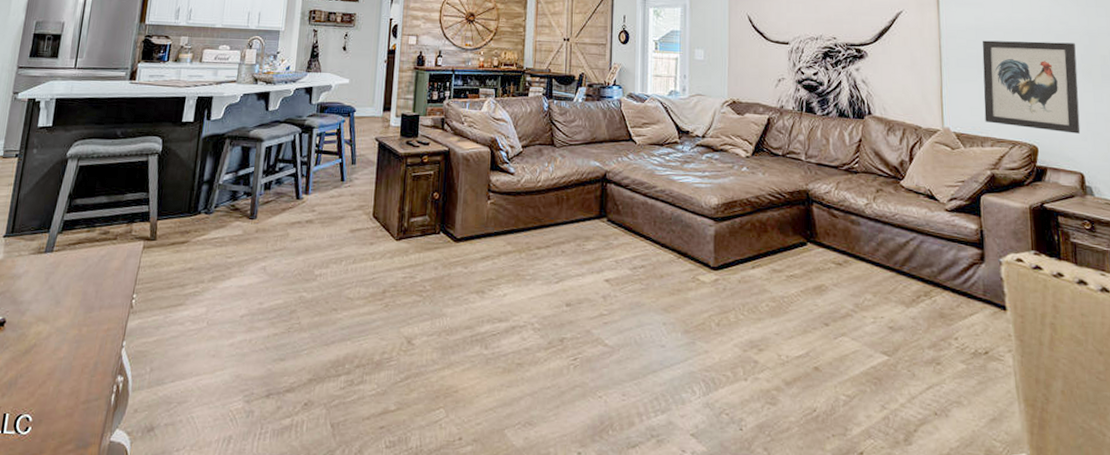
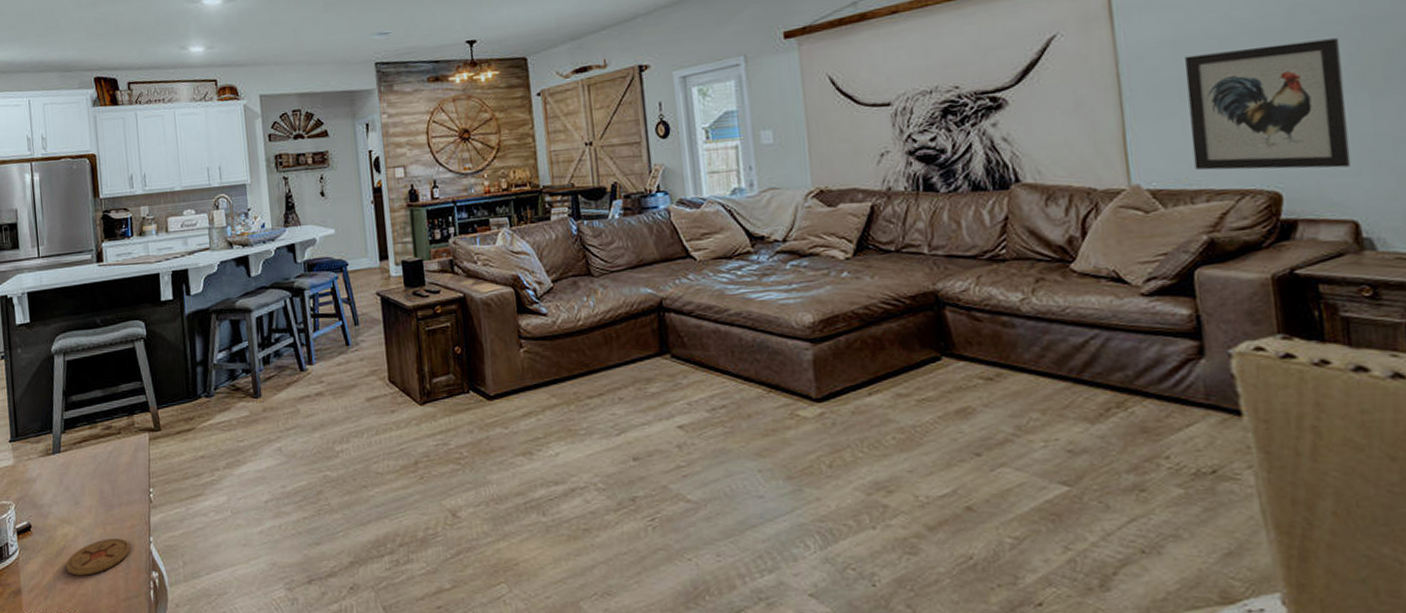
coaster: none [31,340,102,375] -> present [65,538,131,576]

